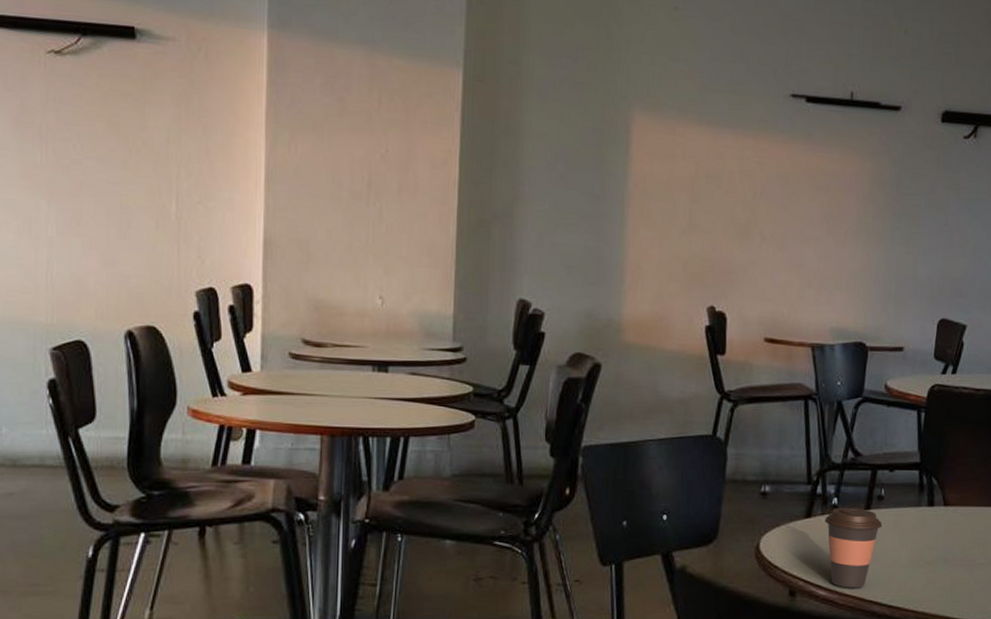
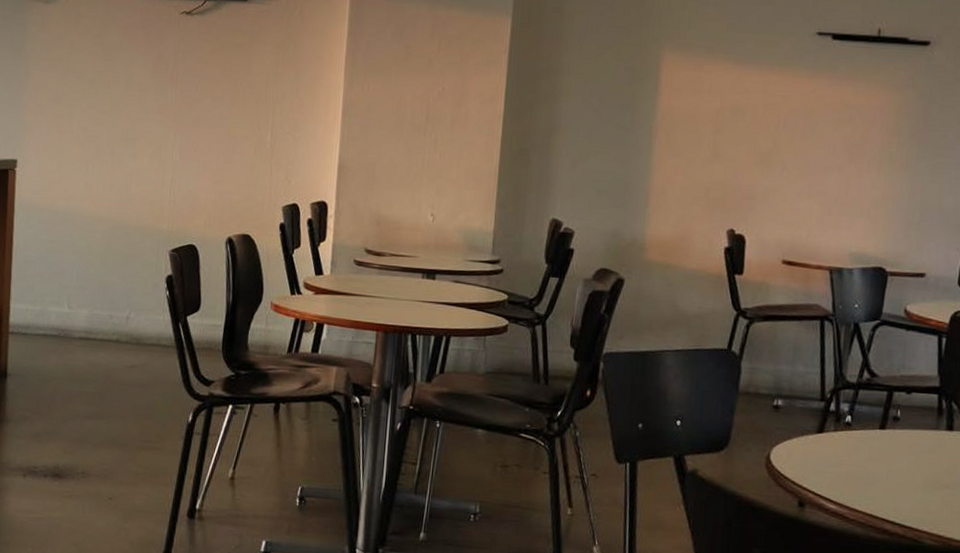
coffee cup: present [825,507,883,588] -> none [837,425,898,505]

